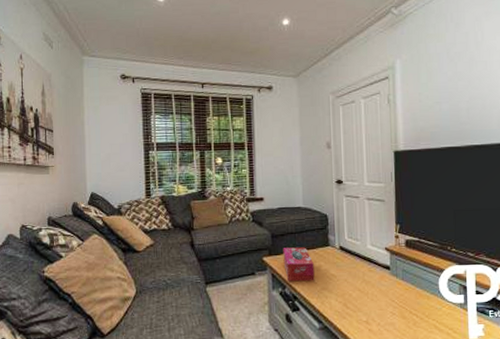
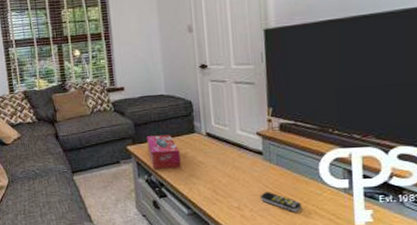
remote control: none [386,305,423,327] -> present [260,191,301,213]

